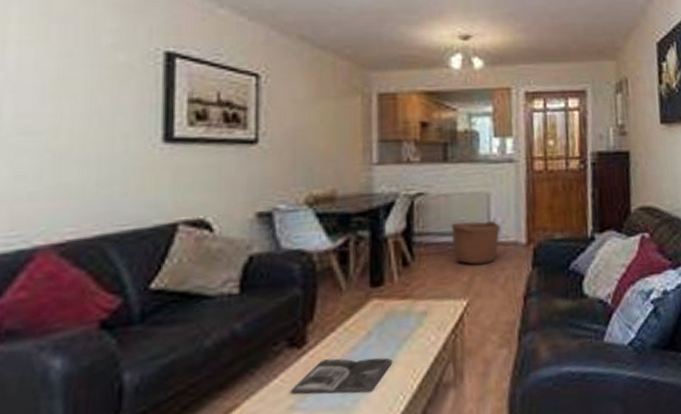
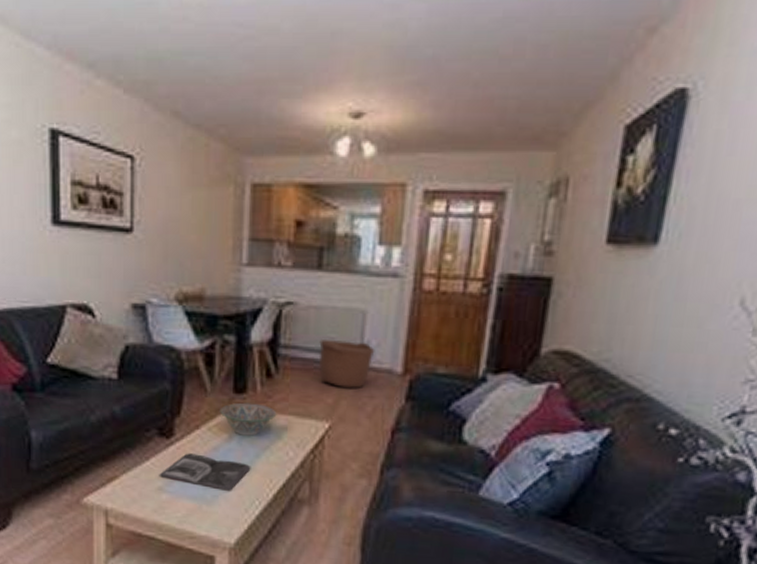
decorative bowl: none [356,293,416,330] -> present [220,402,277,436]

